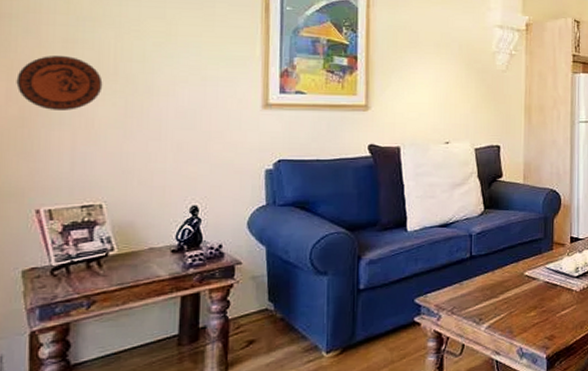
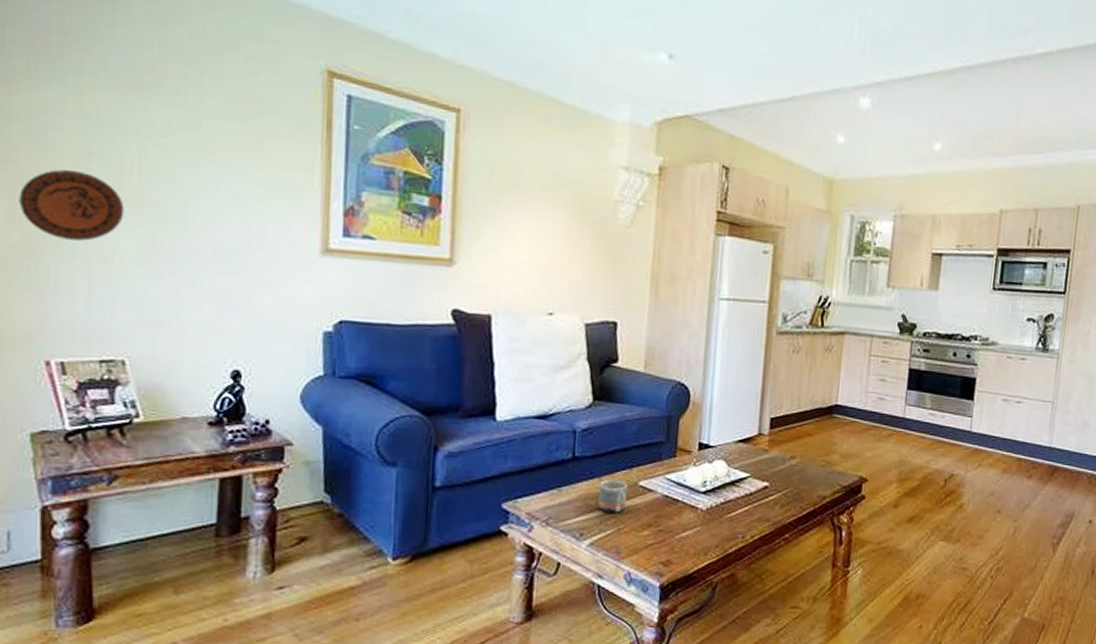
mug: none [493,271,516,300] -> present [598,479,628,513]

